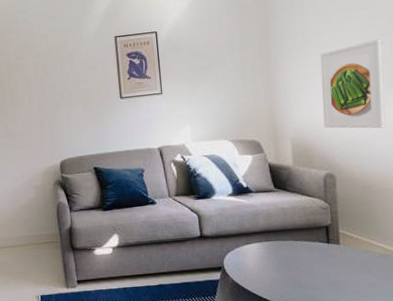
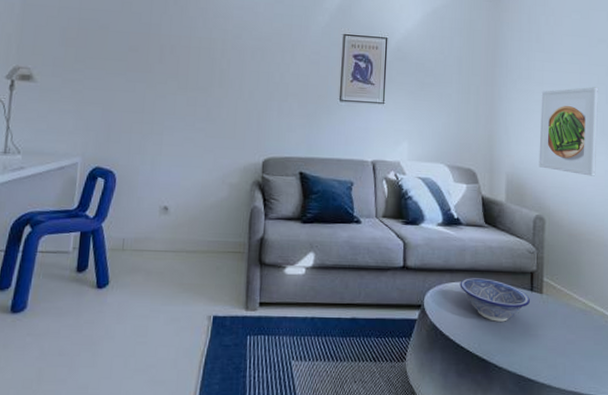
decorative bowl: none [256,237,327,274] -> present [460,278,530,322]

